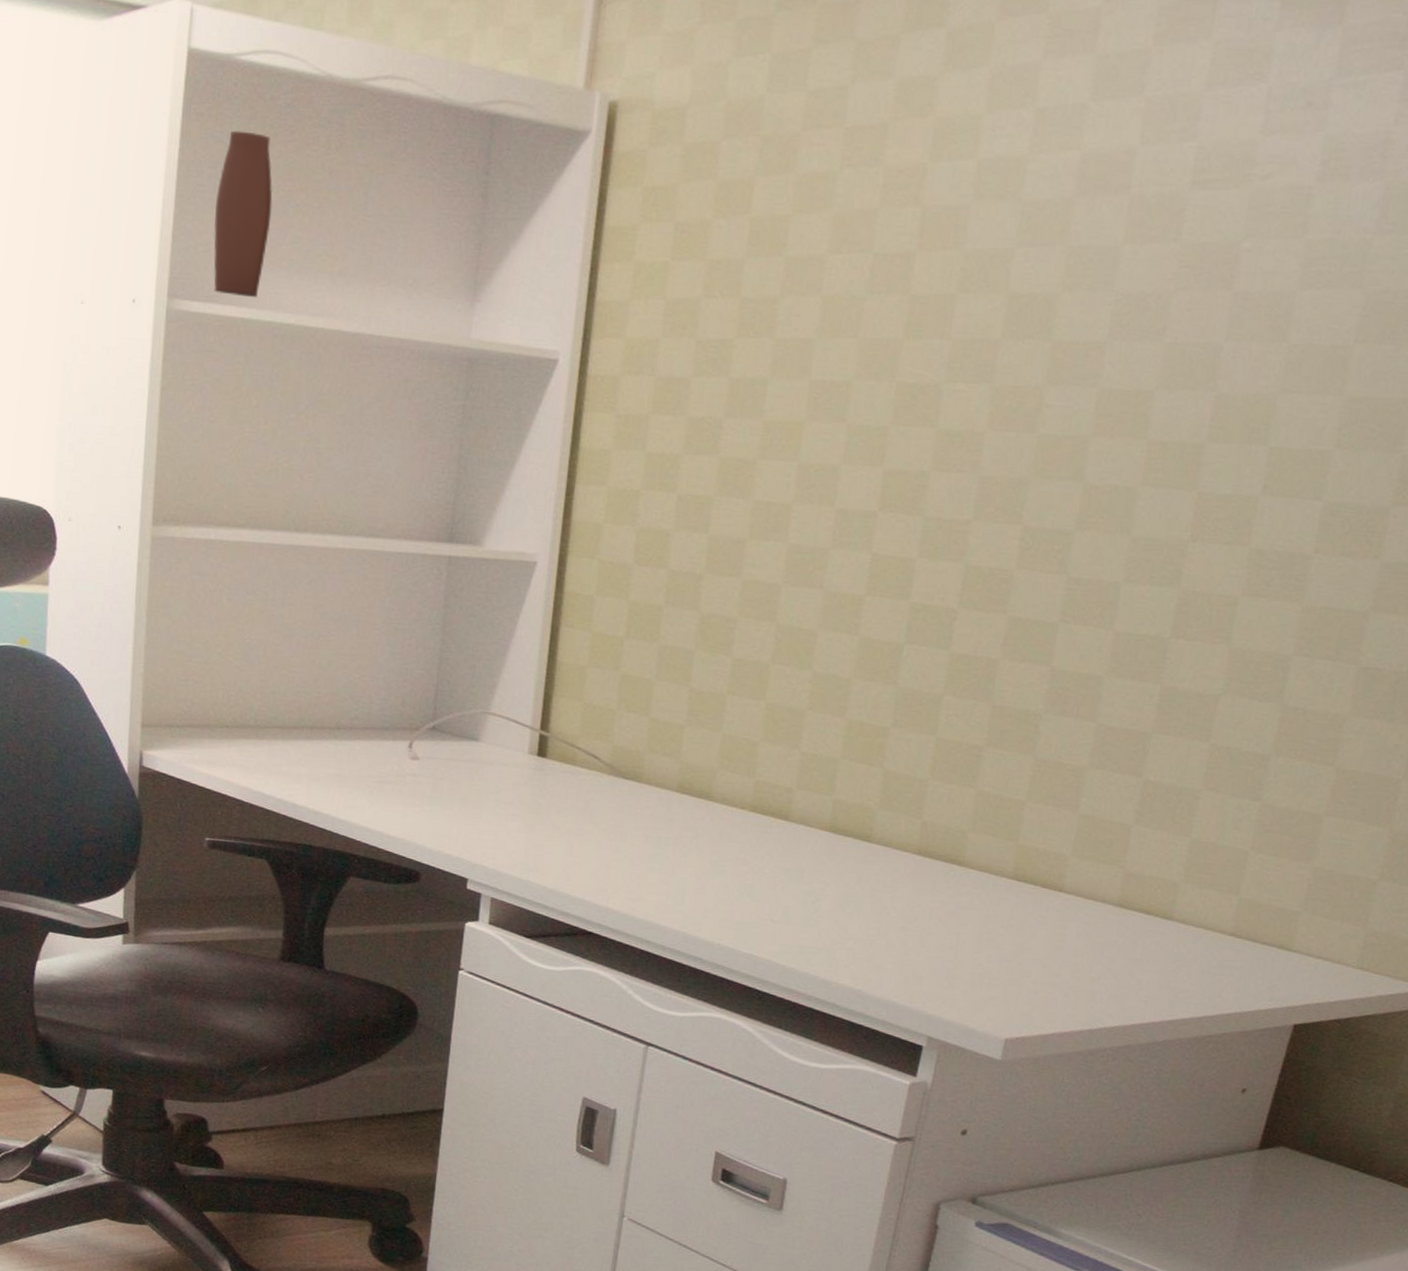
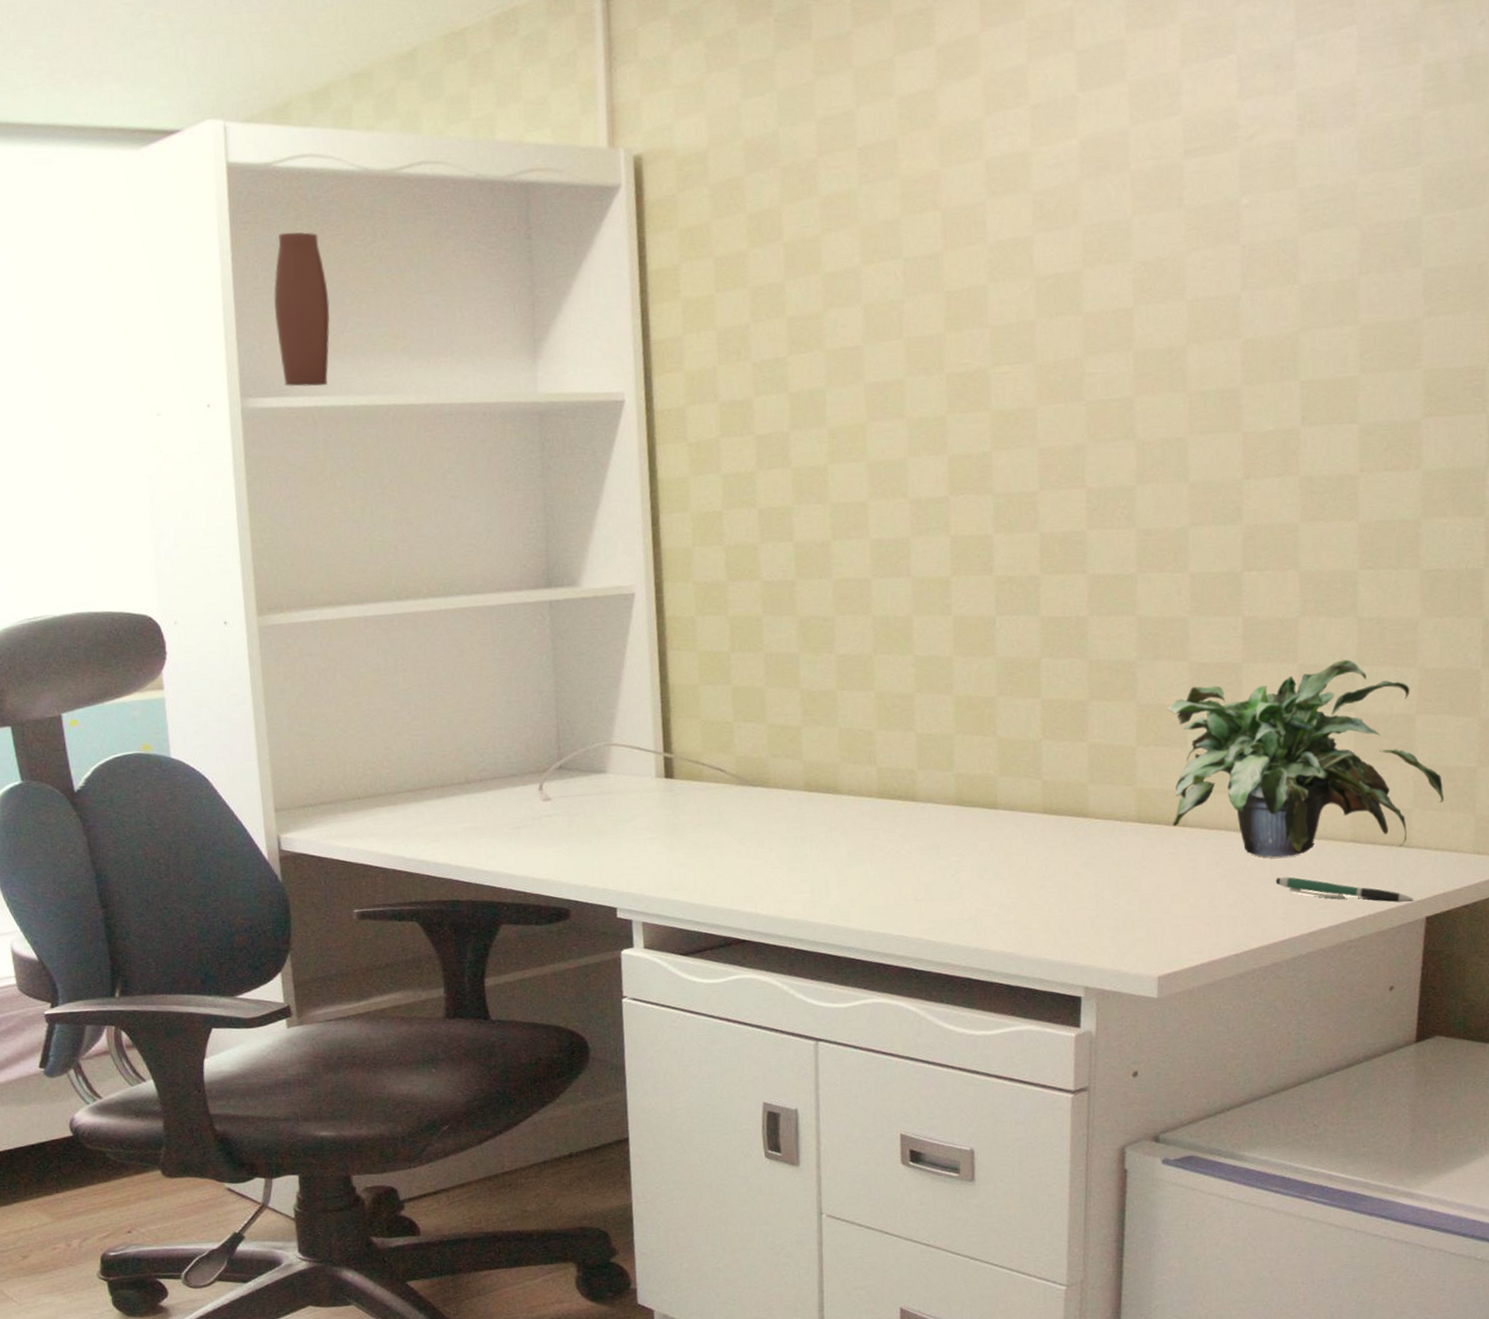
potted plant: none [1049,746,1339,949] -> present [1167,660,1444,858]
pen: none [1144,959,1285,1006] -> present [1275,877,1414,903]

